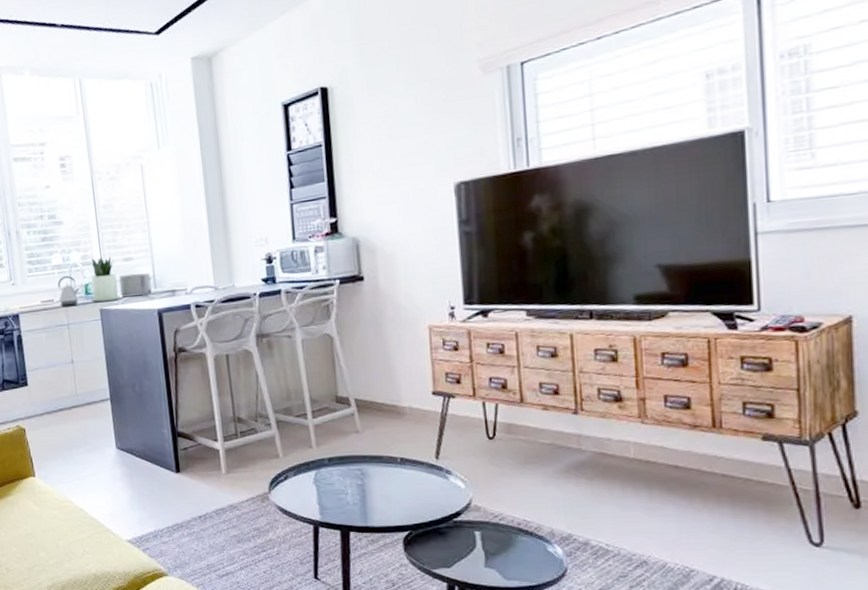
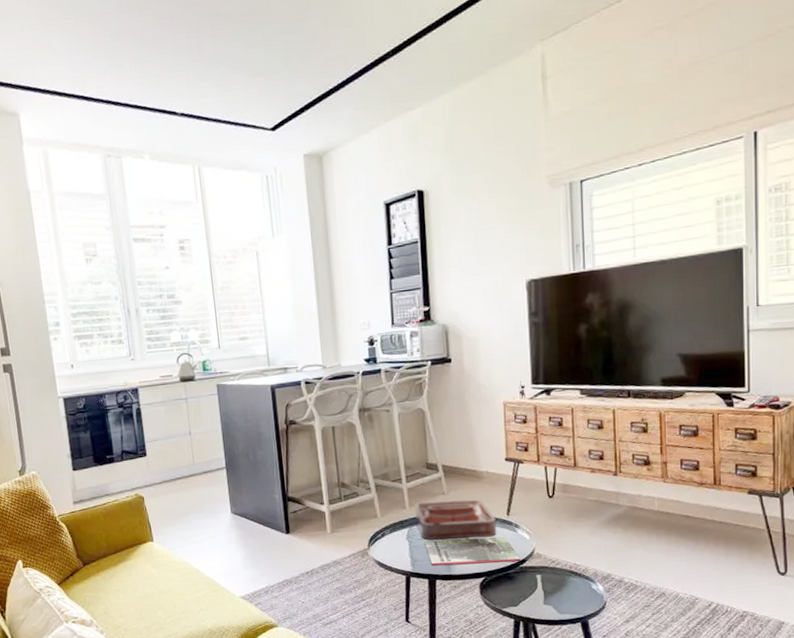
planter: present [91,256,120,303] -> none [208,335,236,378]
toaster: present [119,273,152,298] -> none [235,351,265,374]
decorative tray: none [323,439,423,485] -> present [415,499,497,540]
magazine: none [335,483,454,516] -> present [424,536,521,566]

